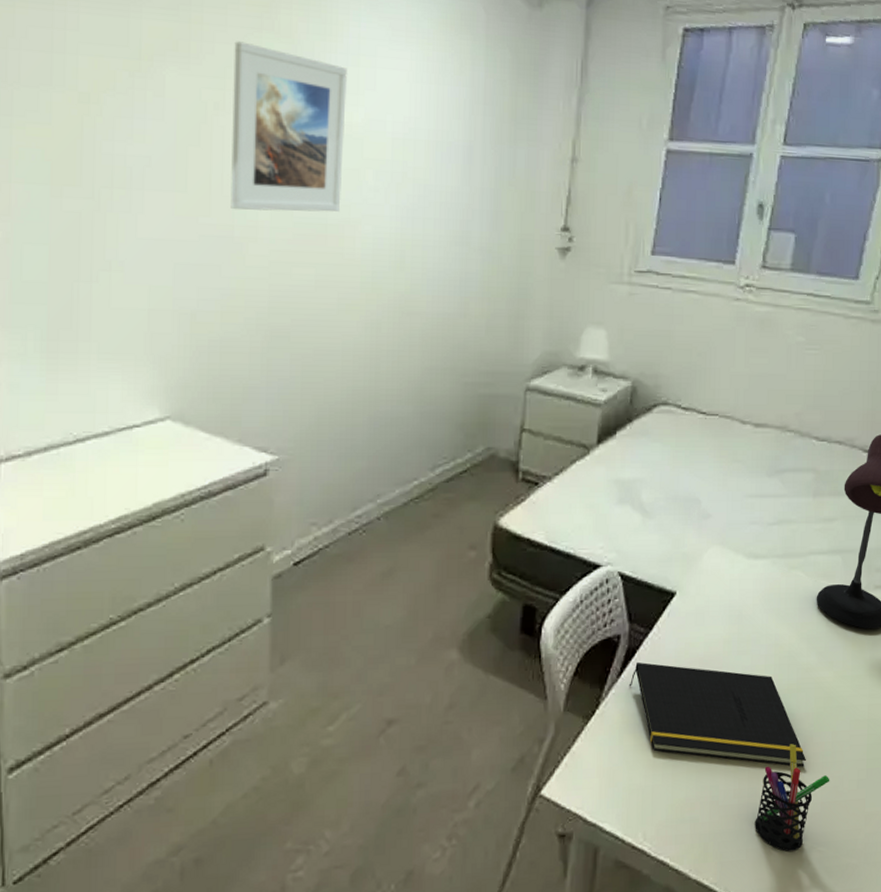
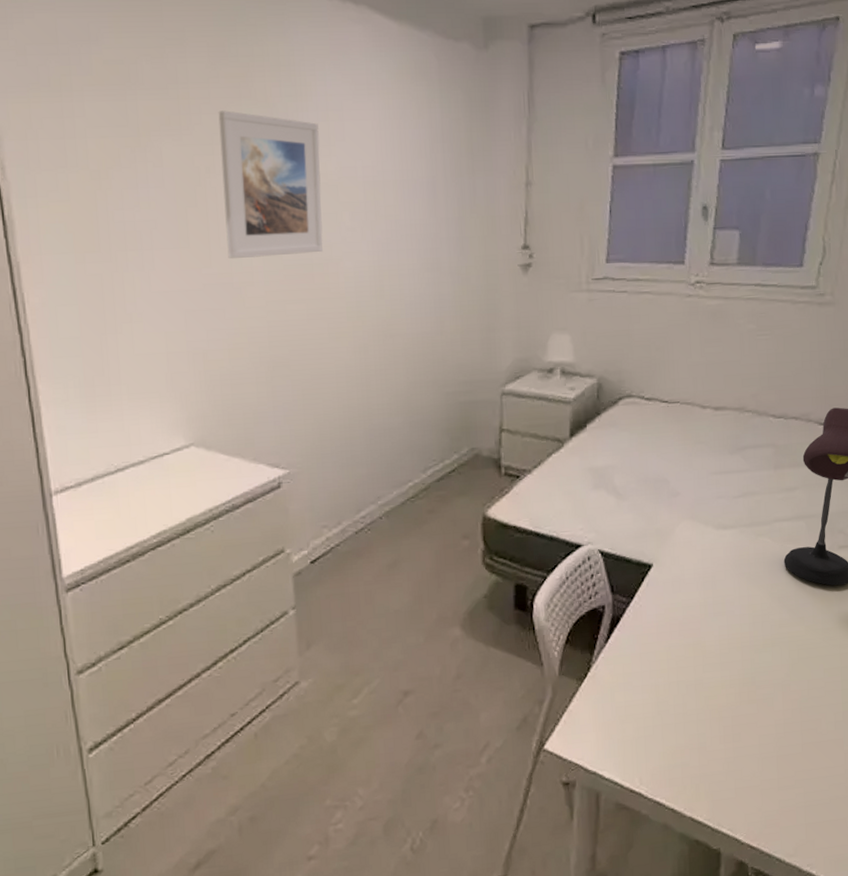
notepad: present [629,662,806,767] -> none [616,628,785,713]
pen holder: present [755,744,830,852] -> none [741,693,809,789]

